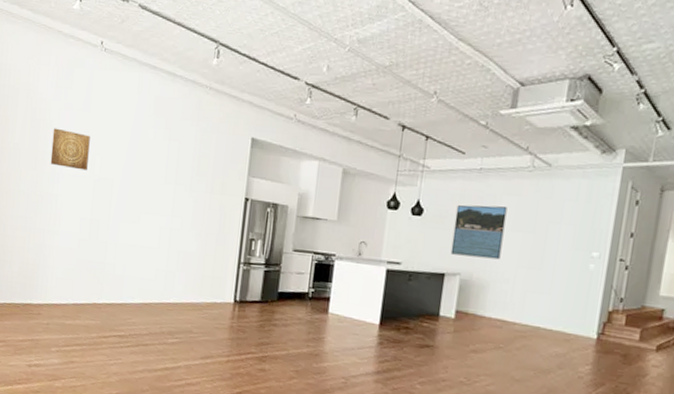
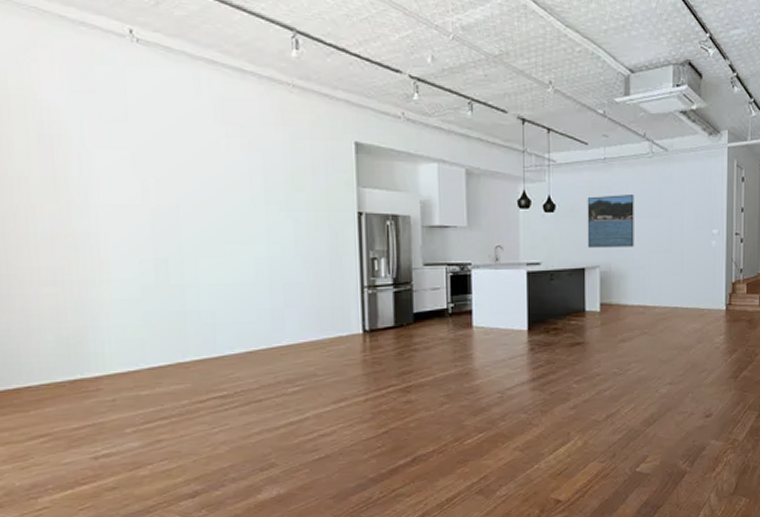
wall art: present [50,128,90,171] -> none [75,146,138,198]

